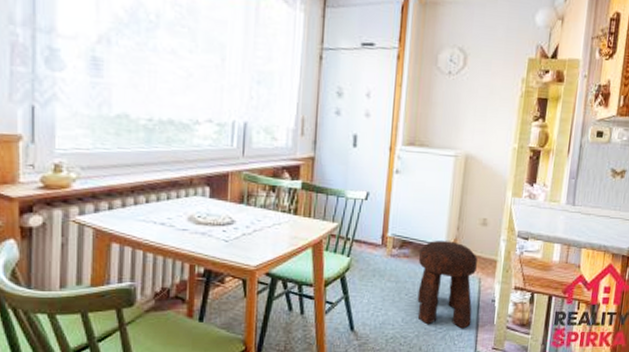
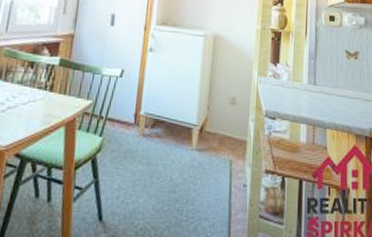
stool: present [417,241,477,329] -> none [169,120,228,218]

